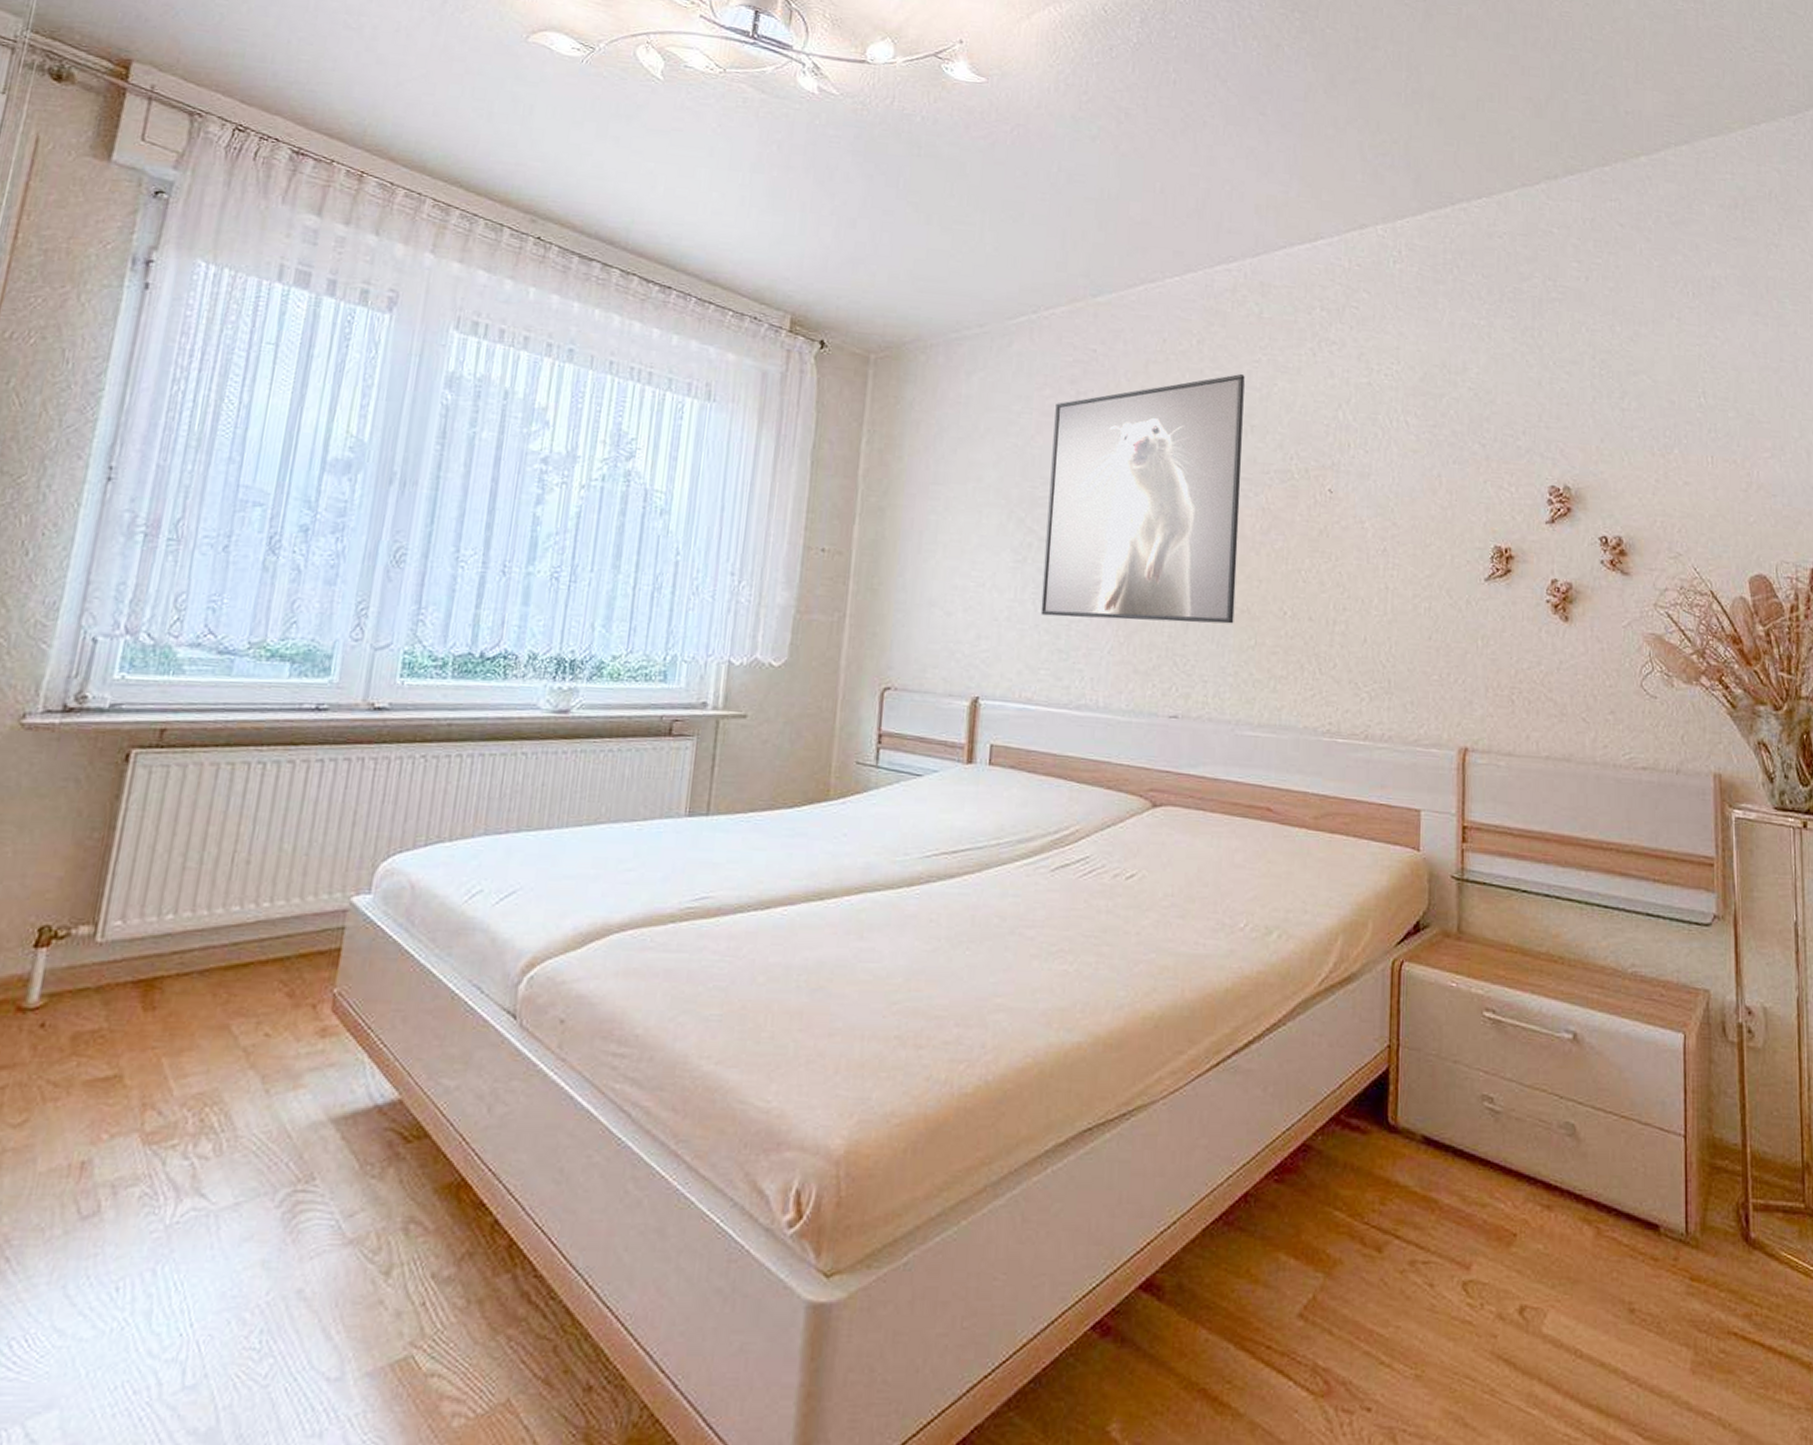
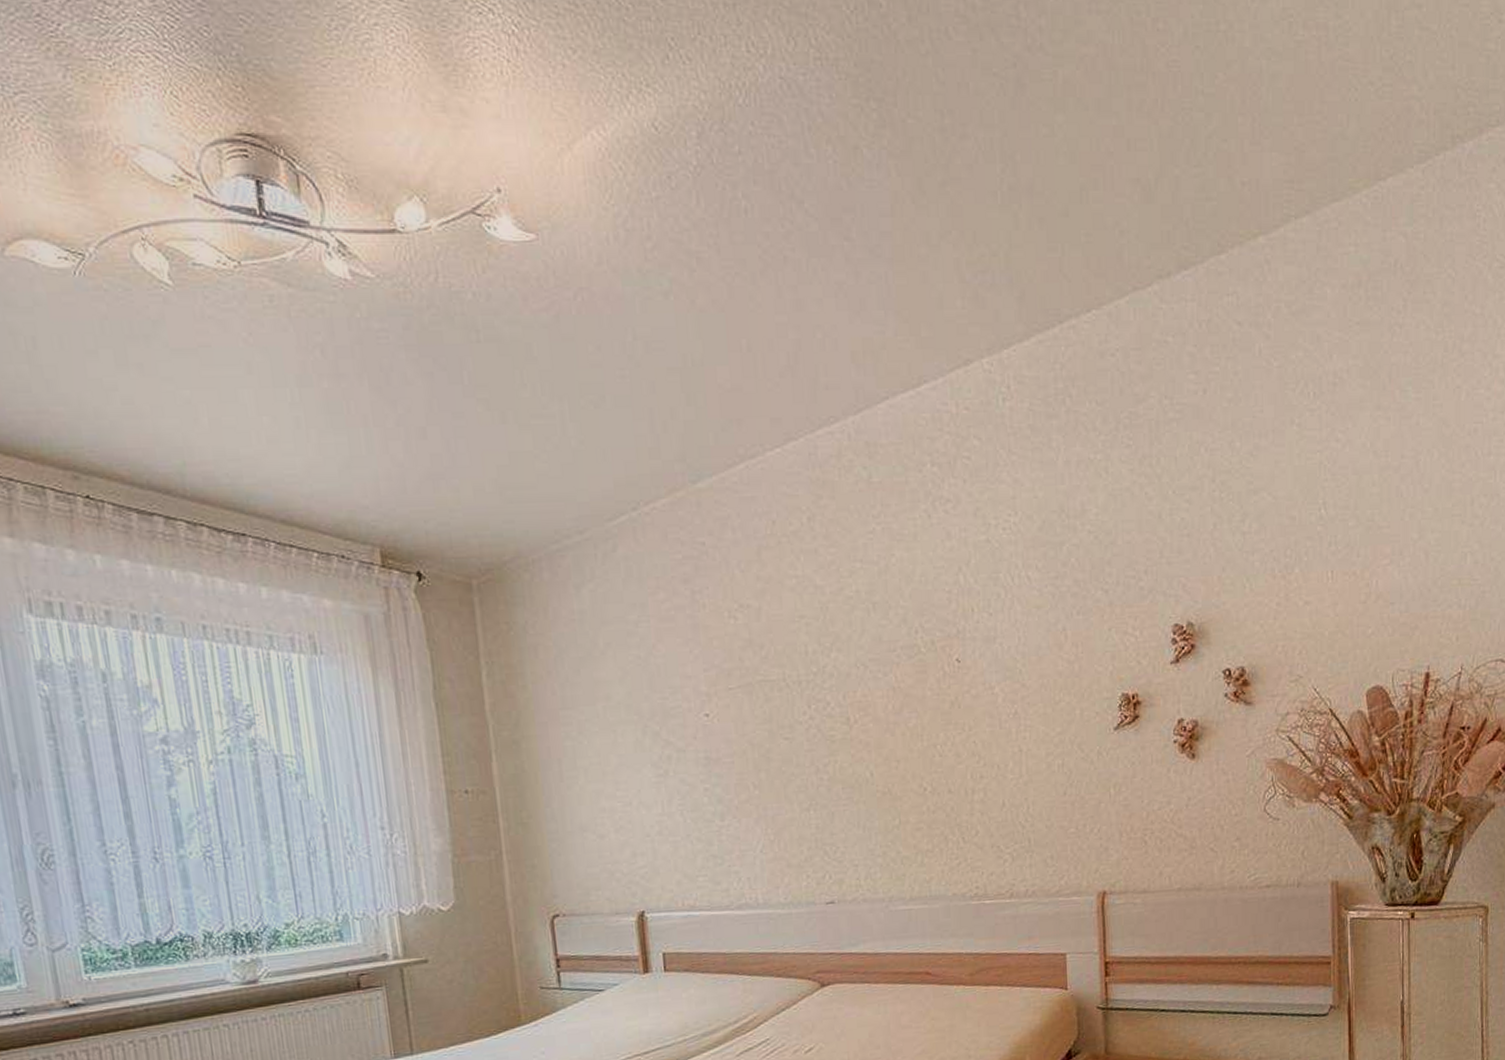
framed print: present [1040,373,1245,624] -> none [672,547,877,825]

